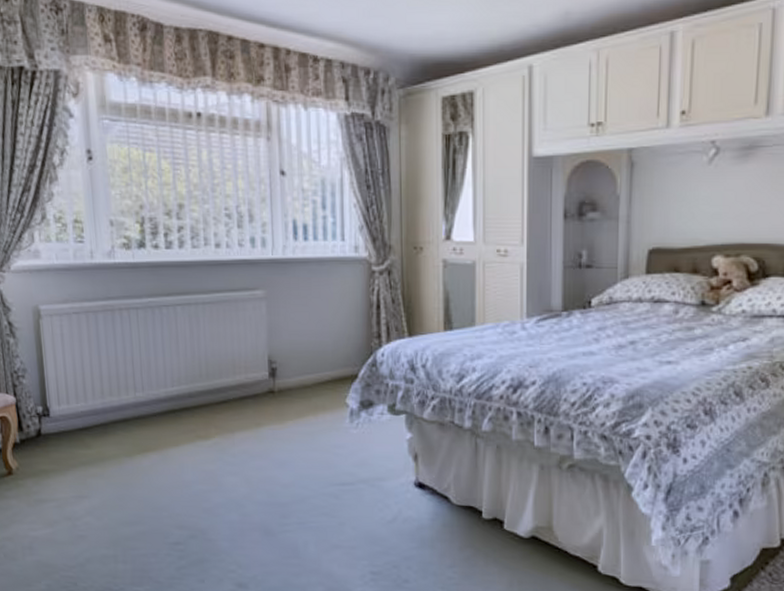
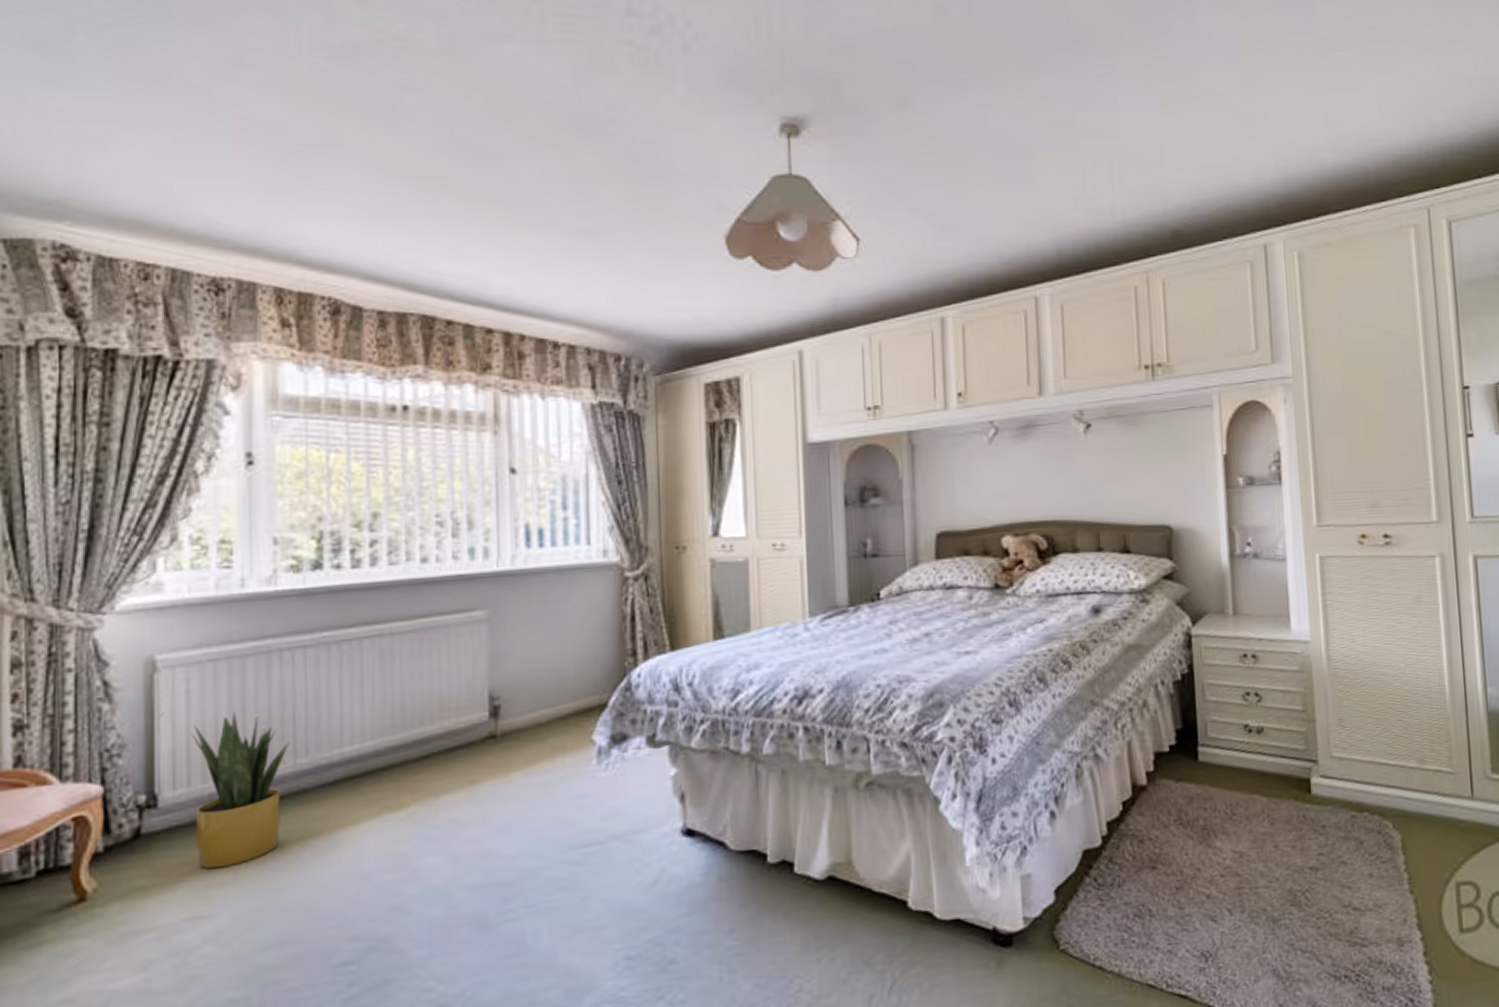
planter: none [66,353,131,465] -> present [191,712,290,870]

